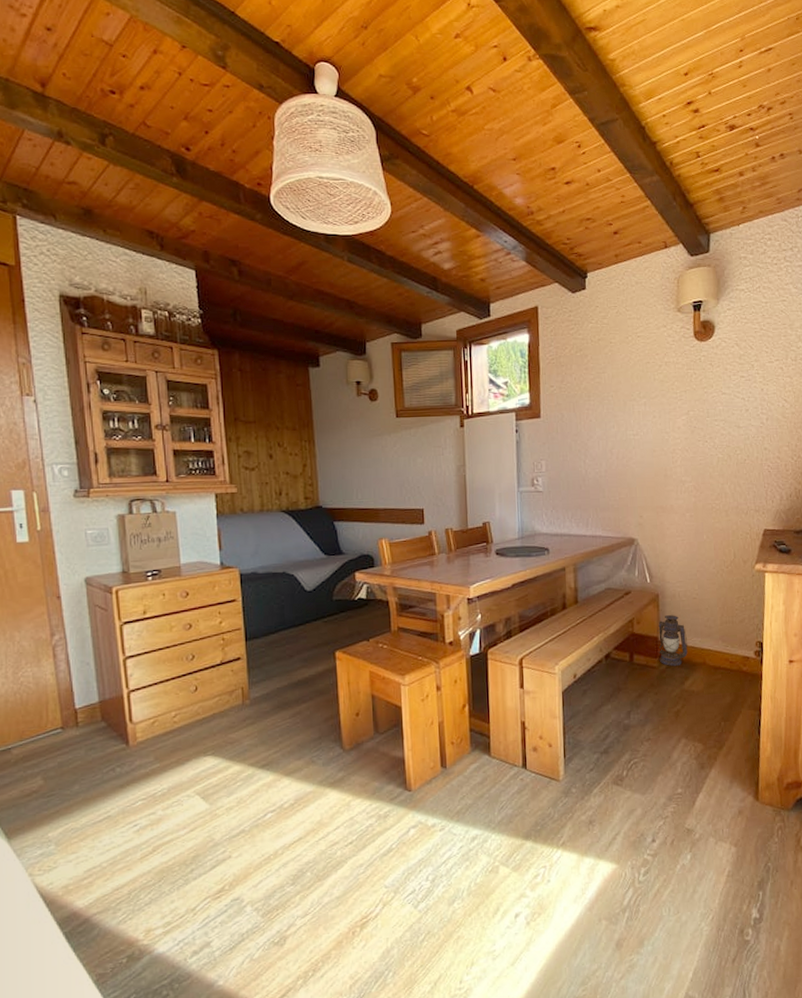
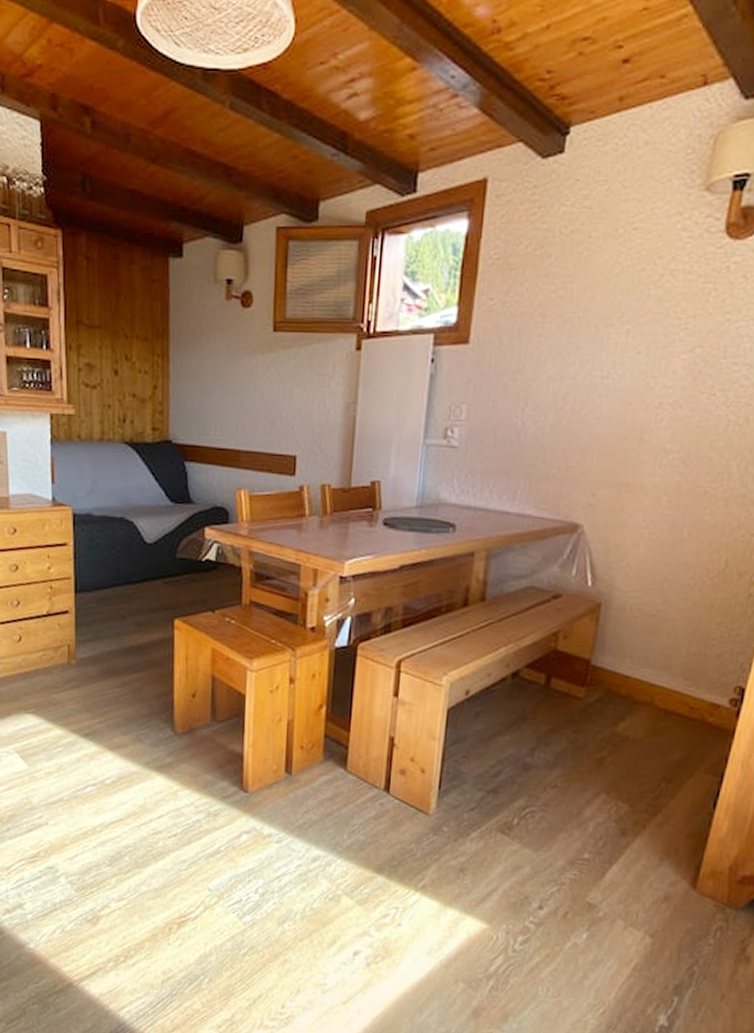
lantern: present [657,615,688,667] -> none [586,633,633,702]

